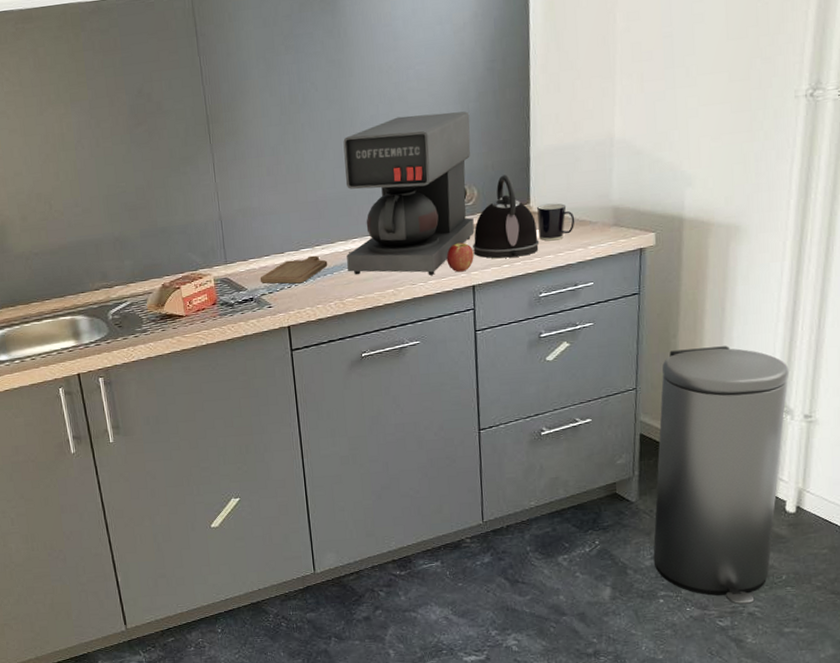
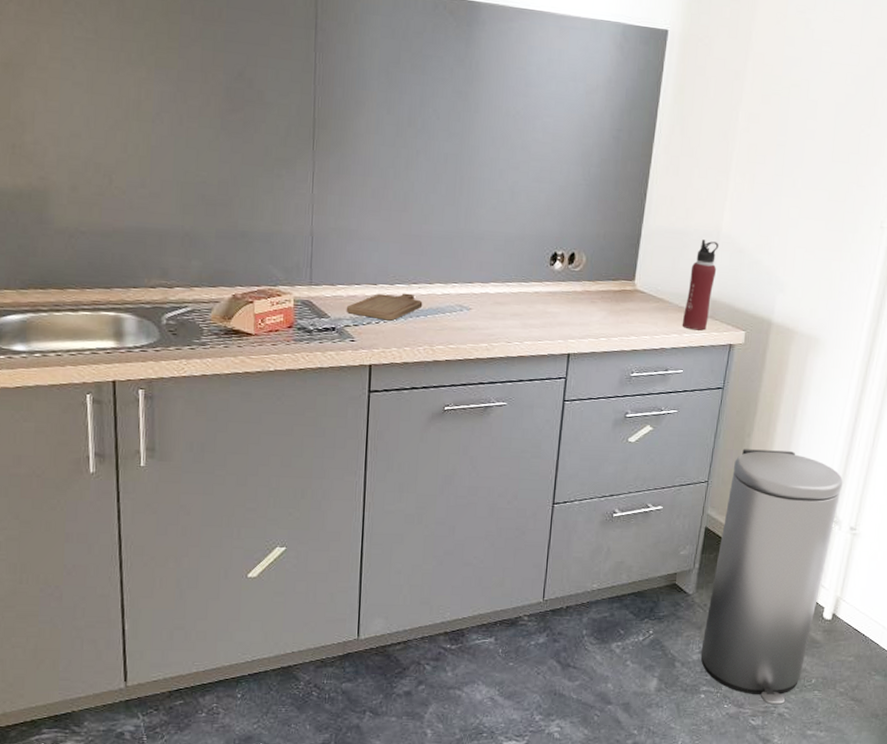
coffee maker: present [343,111,475,275] -> none [443,165,590,336]
fruit: present [446,242,474,272] -> none [546,307,574,338]
kettle: present [473,174,540,259] -> none [573,247,639,332]
mug: present [536,203,575,241] -> none [639,284,675,322]
water bottle: none [585,149,615,241] -> present [682,239,719,331]

